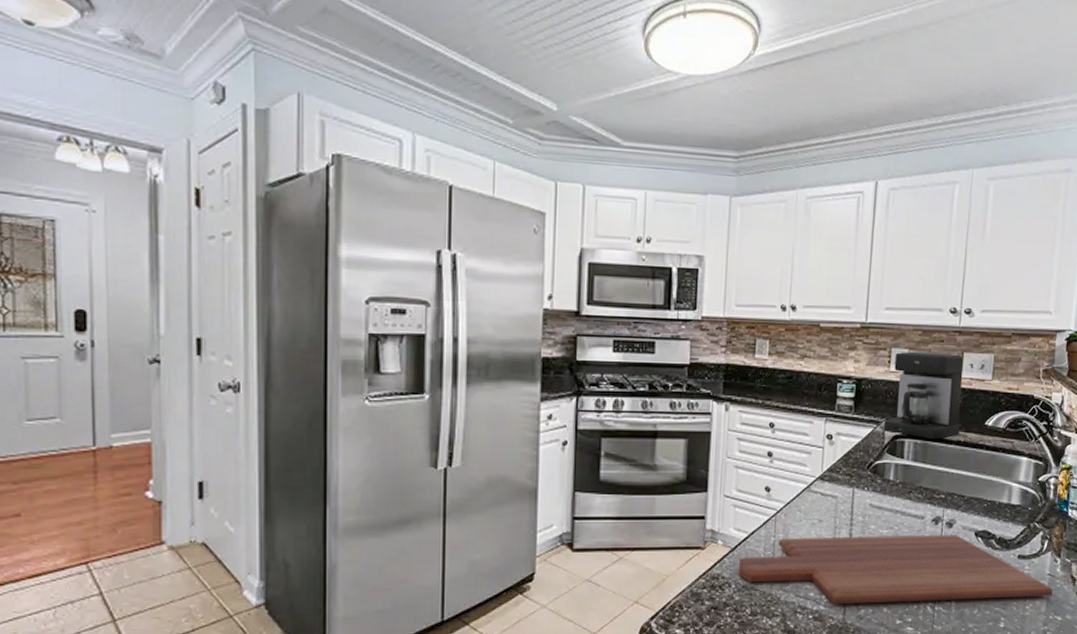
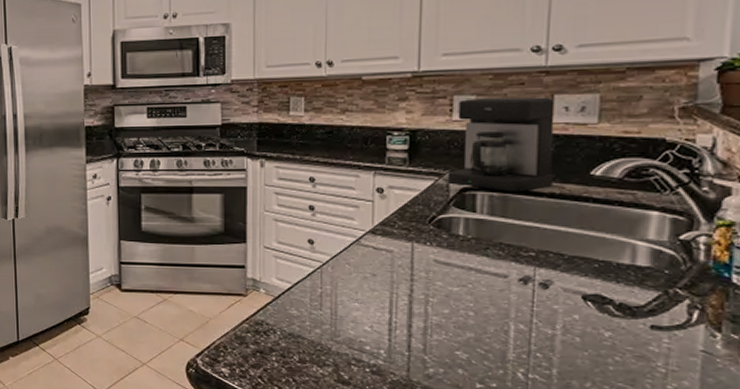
cutting board: present [739,535,1053,605] -> none [284,290,710,377]

